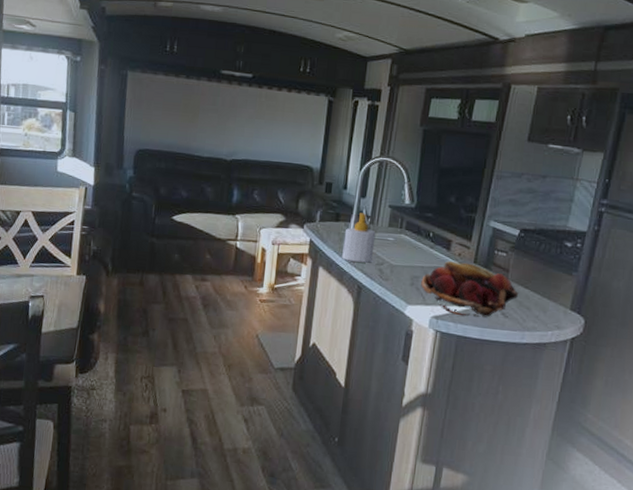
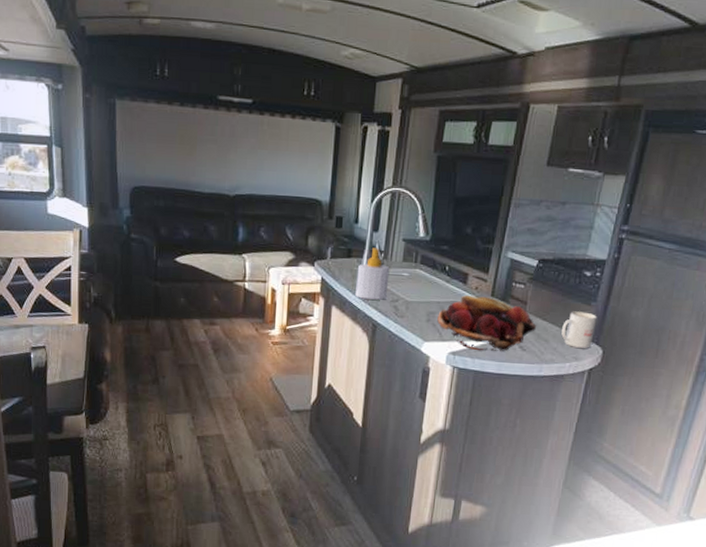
mug: none [543,280,579,318] -> present [561,311,597,349]

